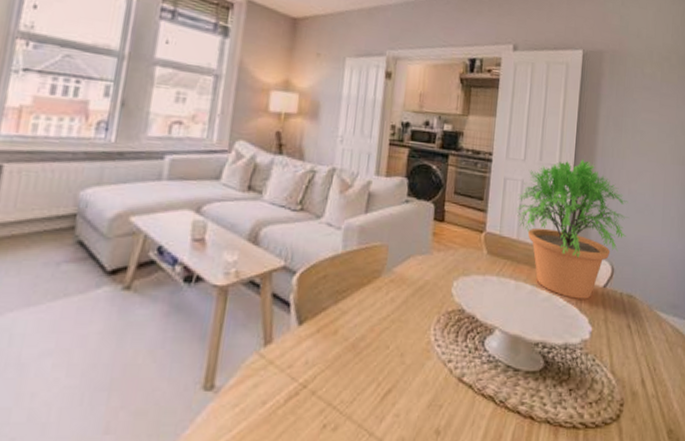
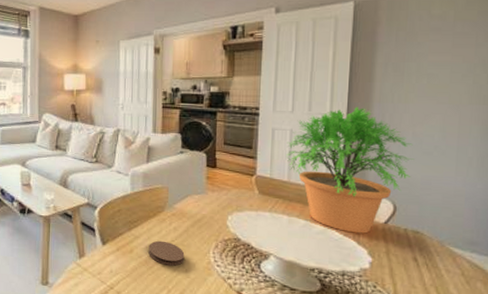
coaster: none [357,316,401,349] -> present [148,240,185,266]

